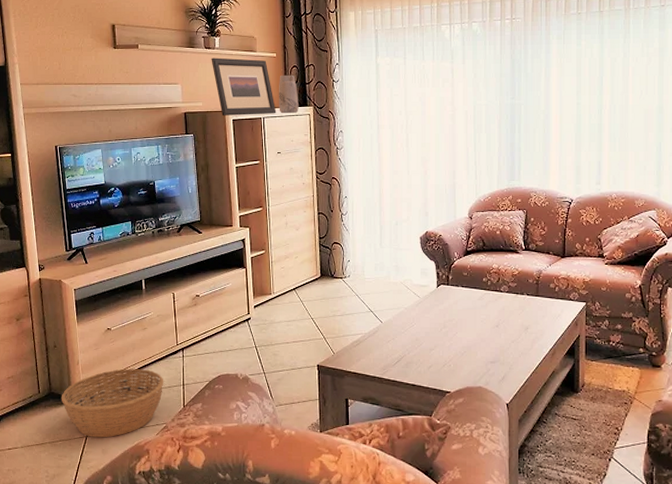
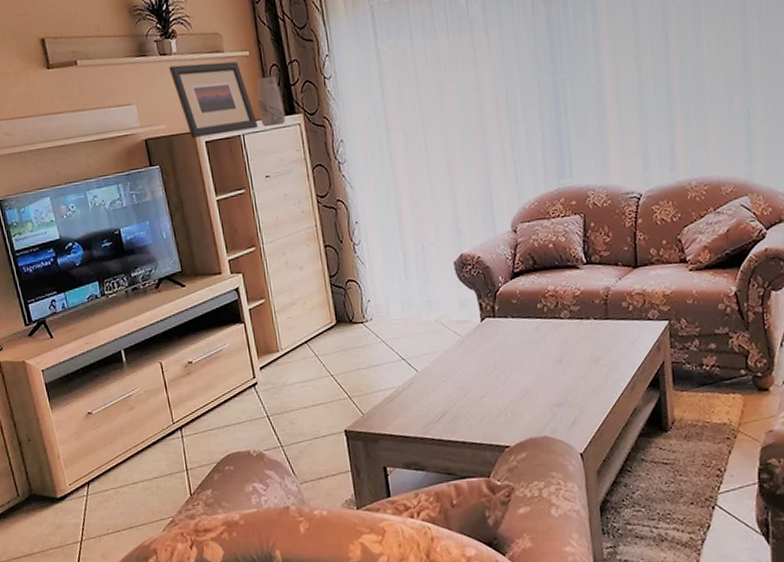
basket: present [61,368,164,438] -> none [44,456,164,542]

